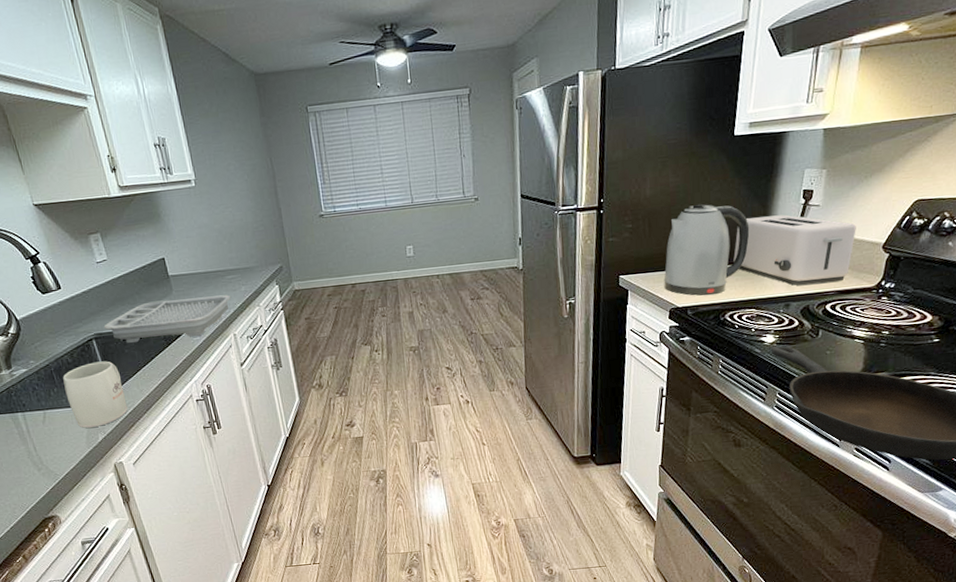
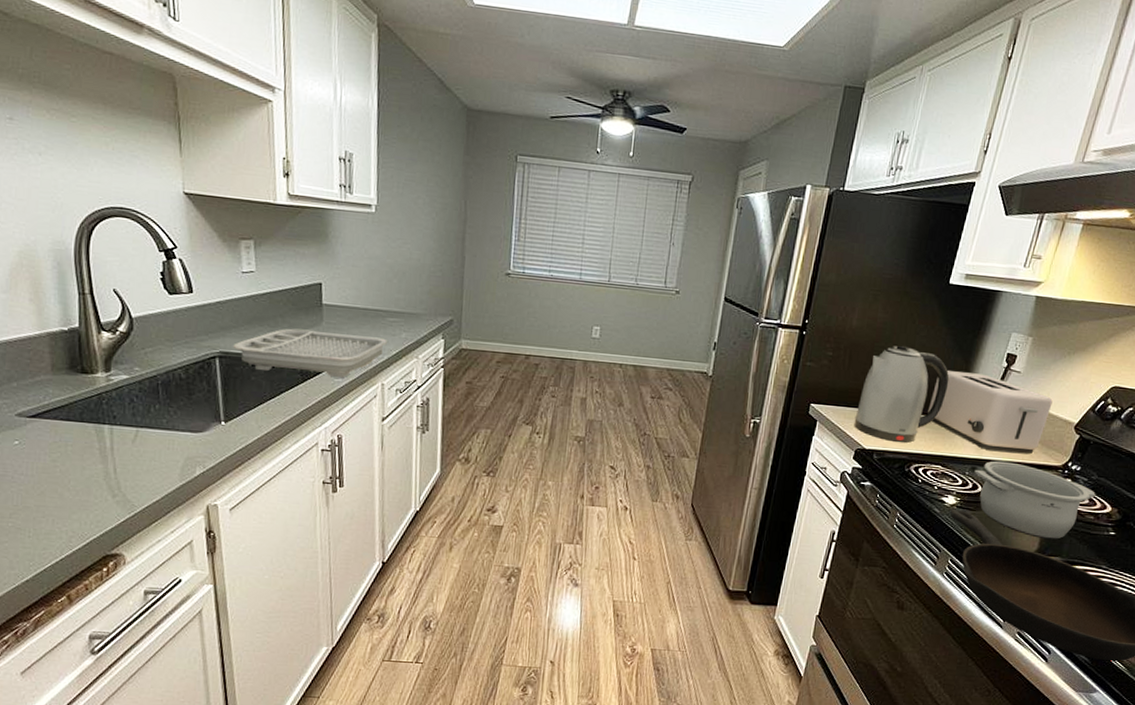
mug: present [63,361,128,428] -> none [168,383,240,459]
cooking pot: none [788,292,914,358] -> present [974,460,1096,539]

